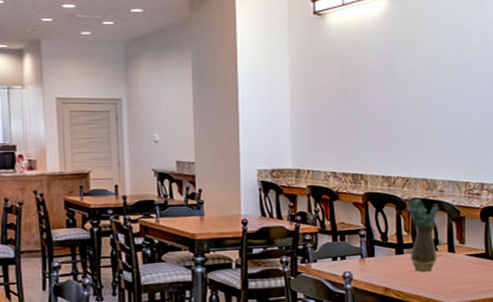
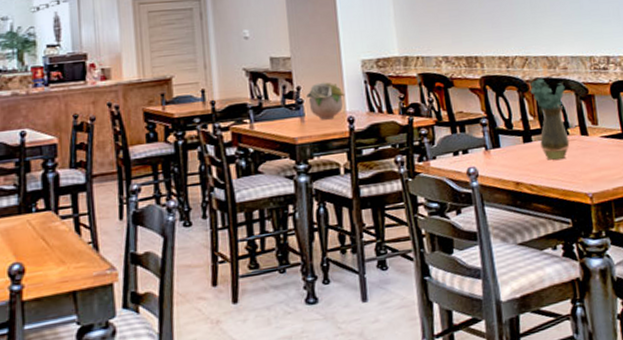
flower arrangement: none [207,187,241,221] -> present [306,82,346,121]

